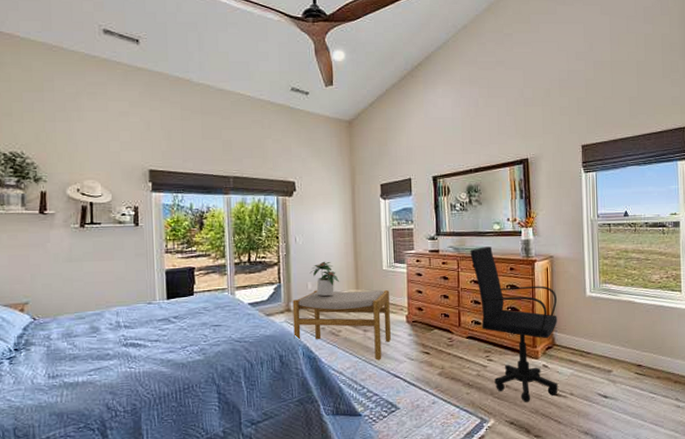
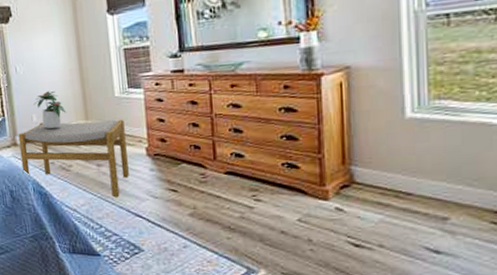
office chair: present [470,246,558,403] -> none [225,60,360,253]

